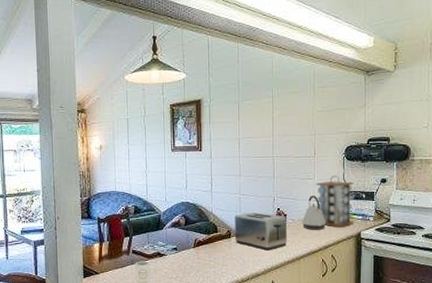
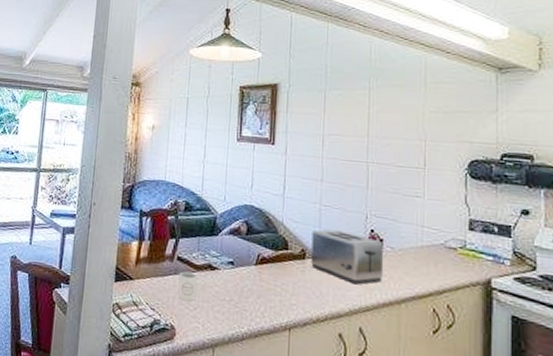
kettle: present [301,196,326,230] -> none [404,219,439,267]
spice rack: present [315,175,355,227] -> none [425,196,482,268]

